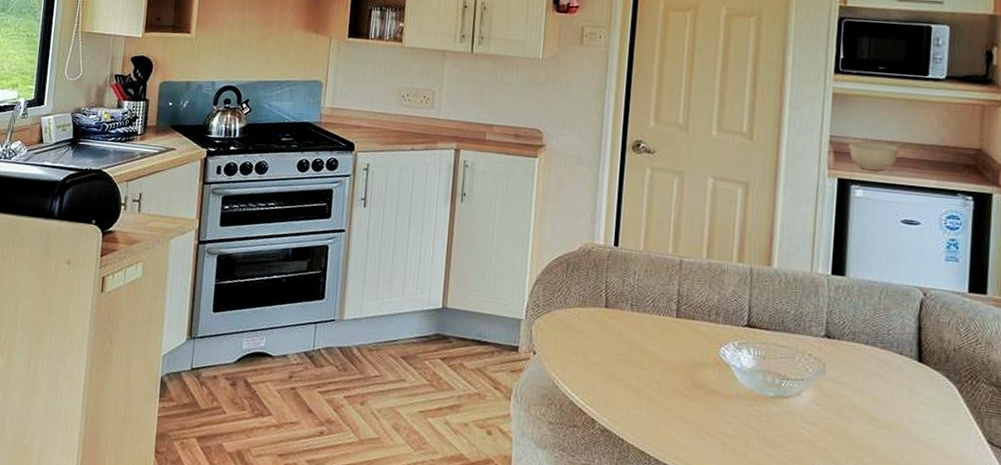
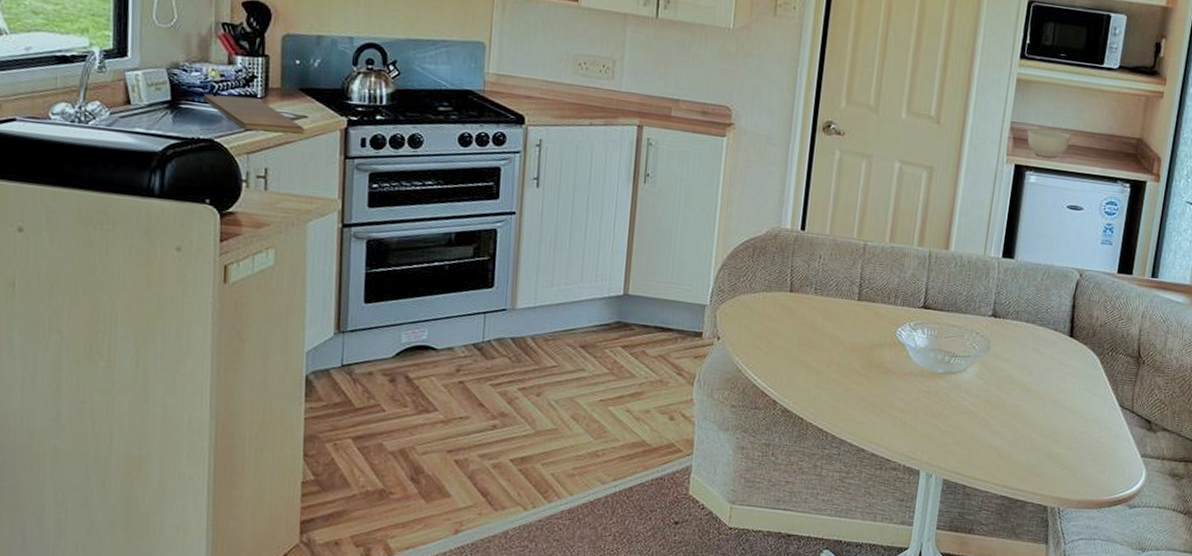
chopping board: none [96,132,174,164] -> present [202,93,306,134]

